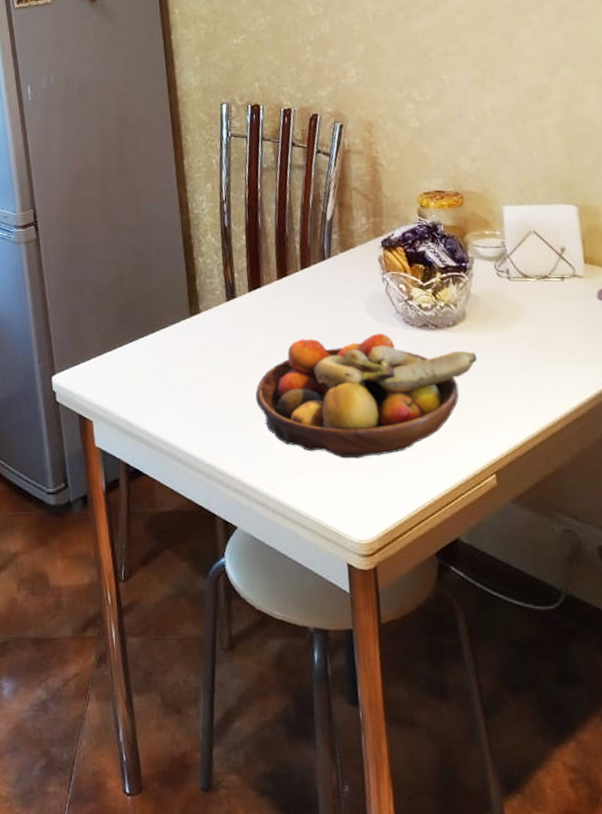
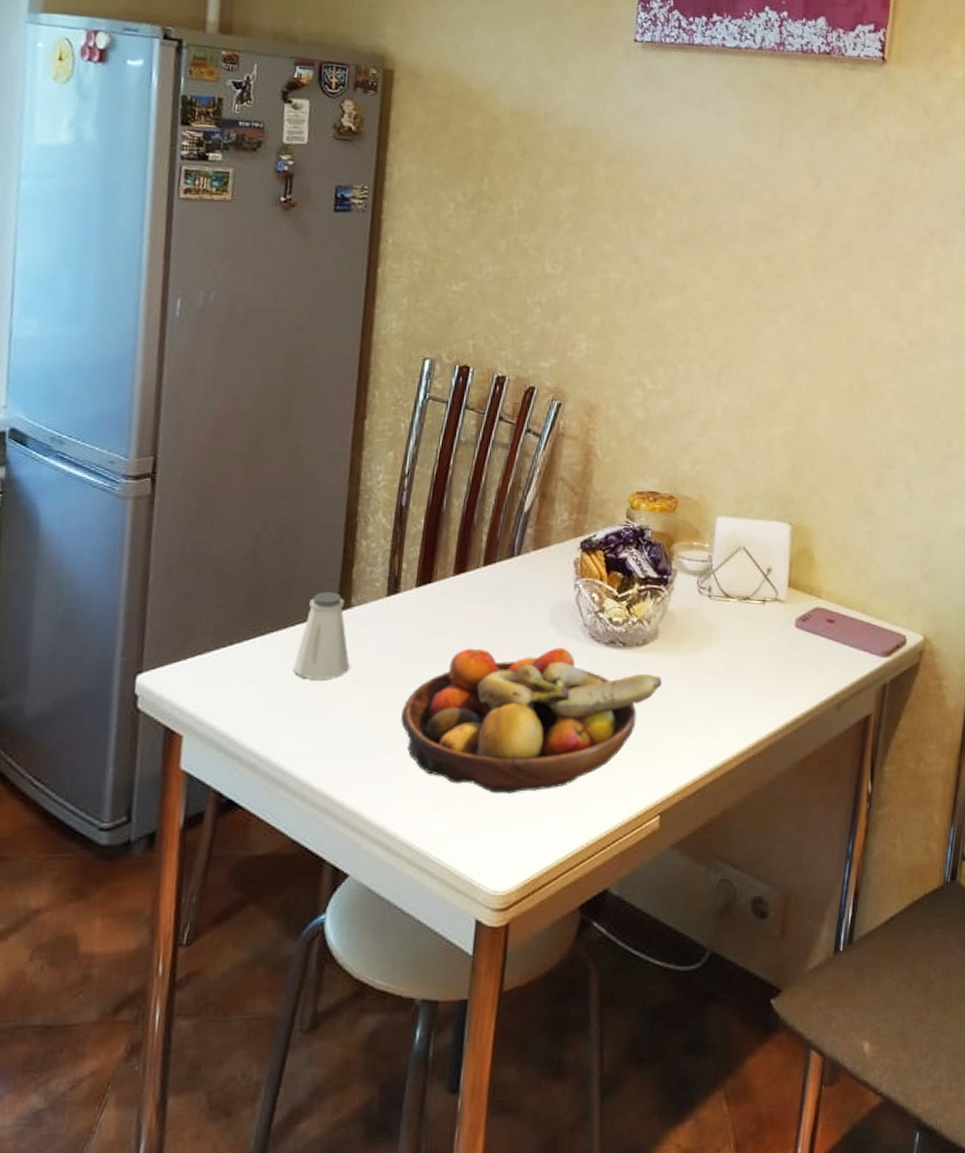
saltshaker: none [164,301,207,373] -> present [293,591,349,680]

